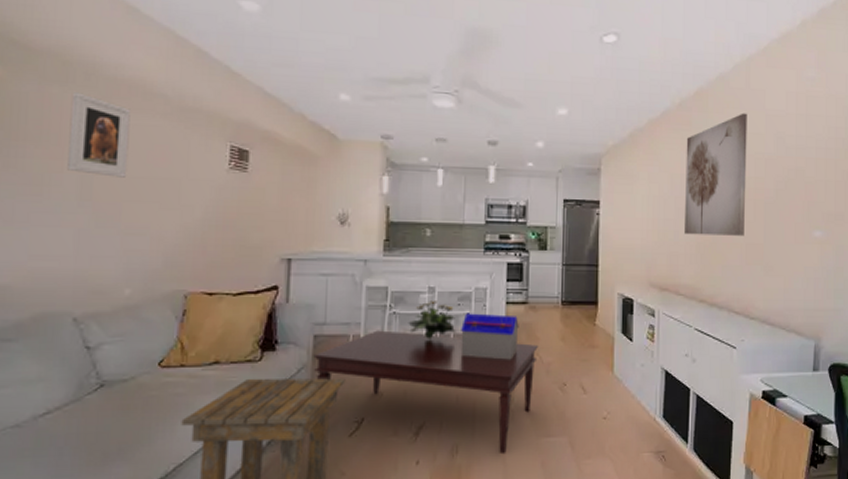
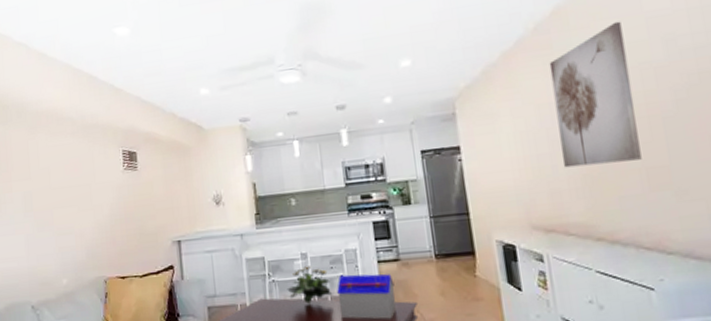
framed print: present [67,92,131,178] -> none [11,127,54,191]

